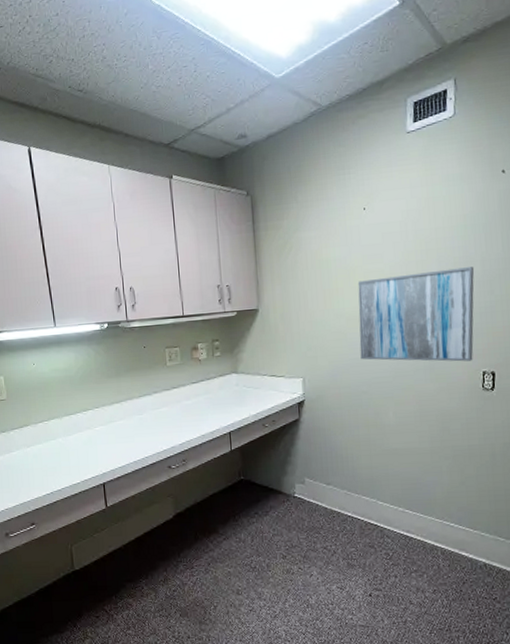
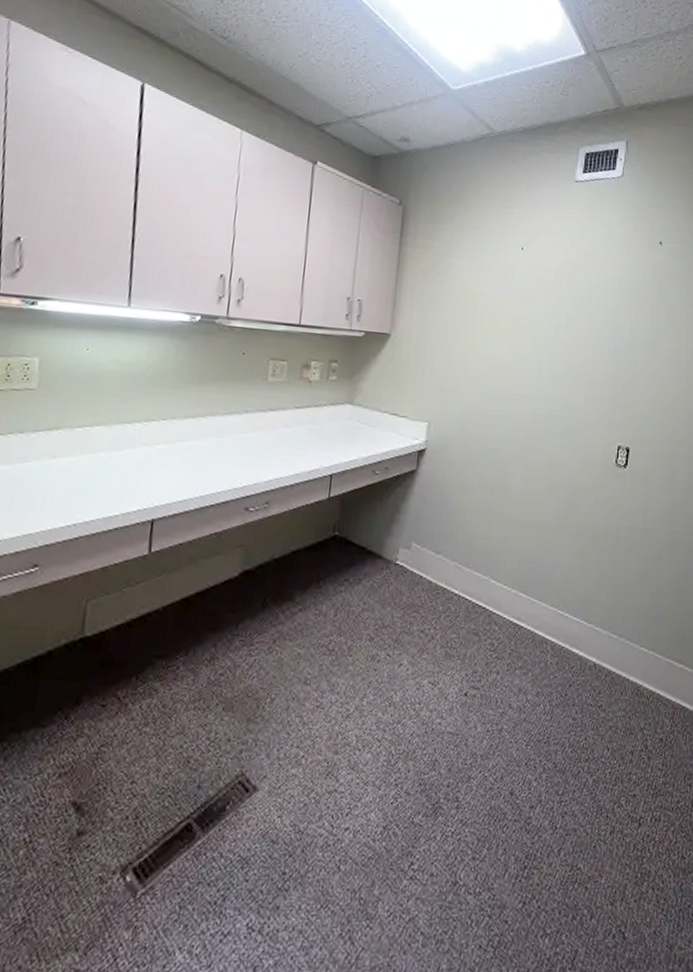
wall art: present [357,267,475,362] -> none [495,324,623,432]

